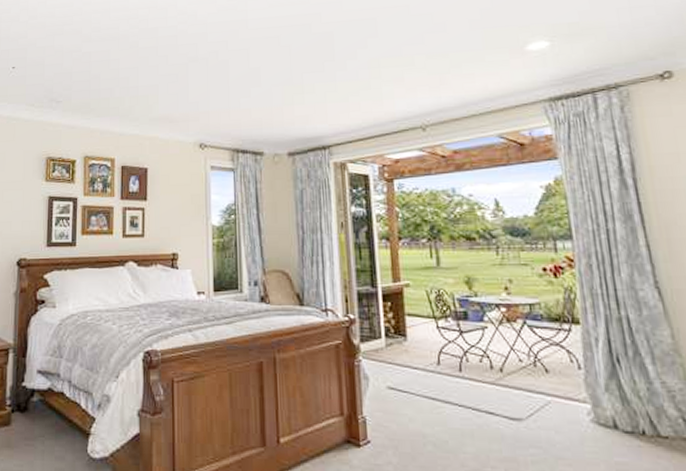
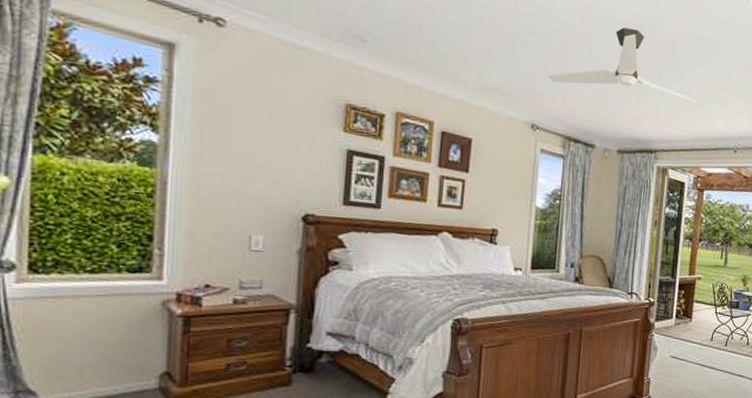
ceiling fan: none [210,31,369,100] -> present [548,27,699,103]

